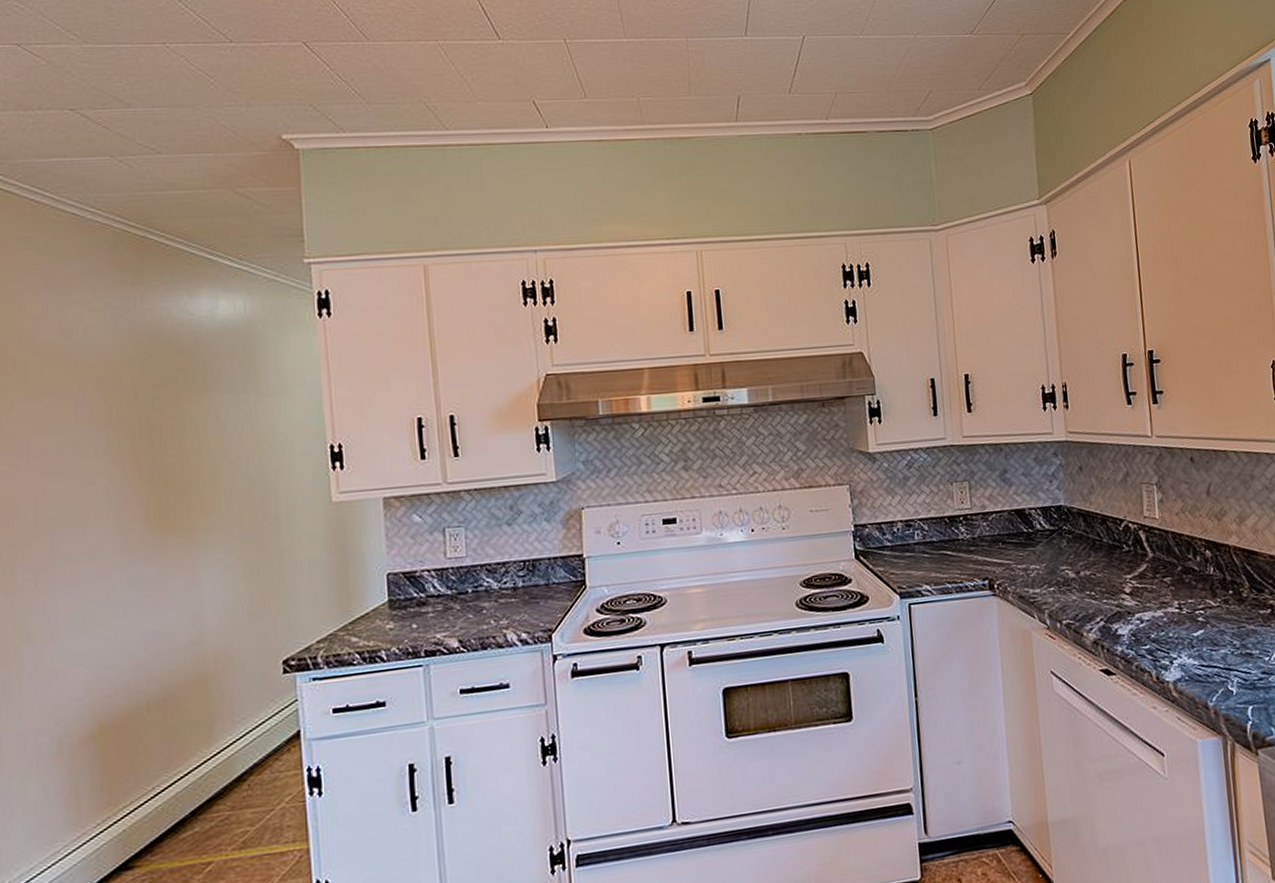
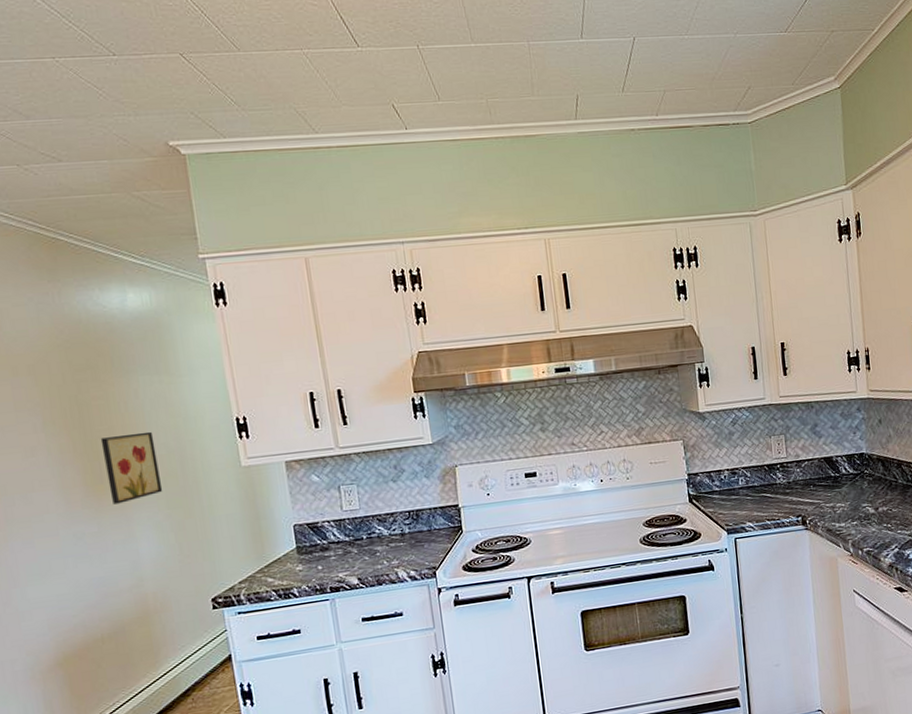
wall art: none [171,458,238,543] -> present [100,431,163,504]

